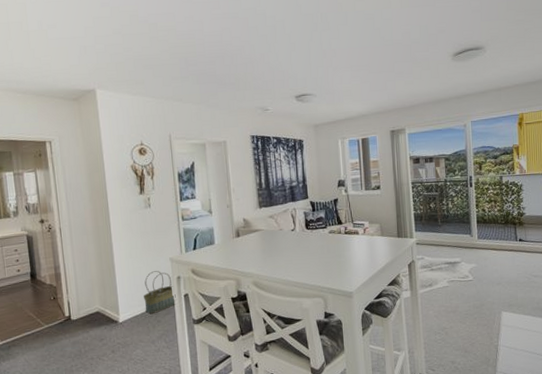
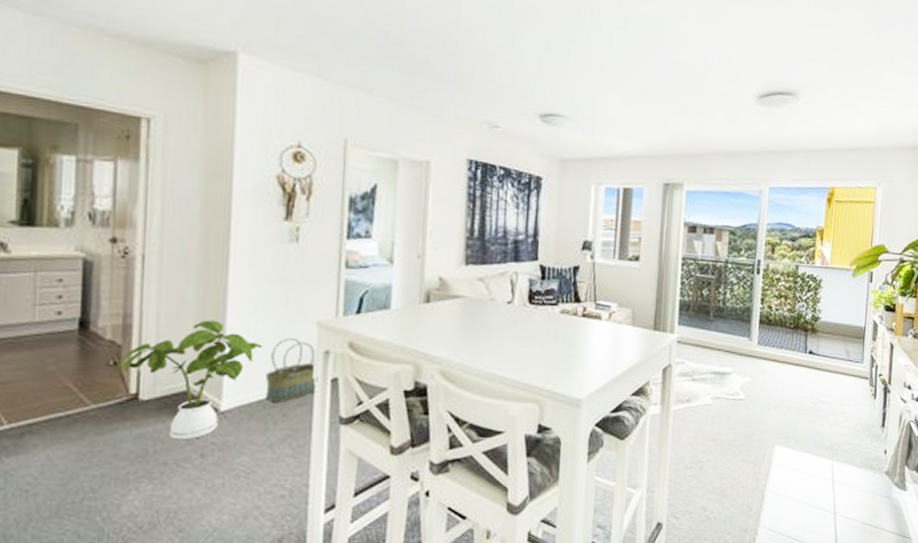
house plant: none [56,265,139,343] -> present [118,320,263,441]

